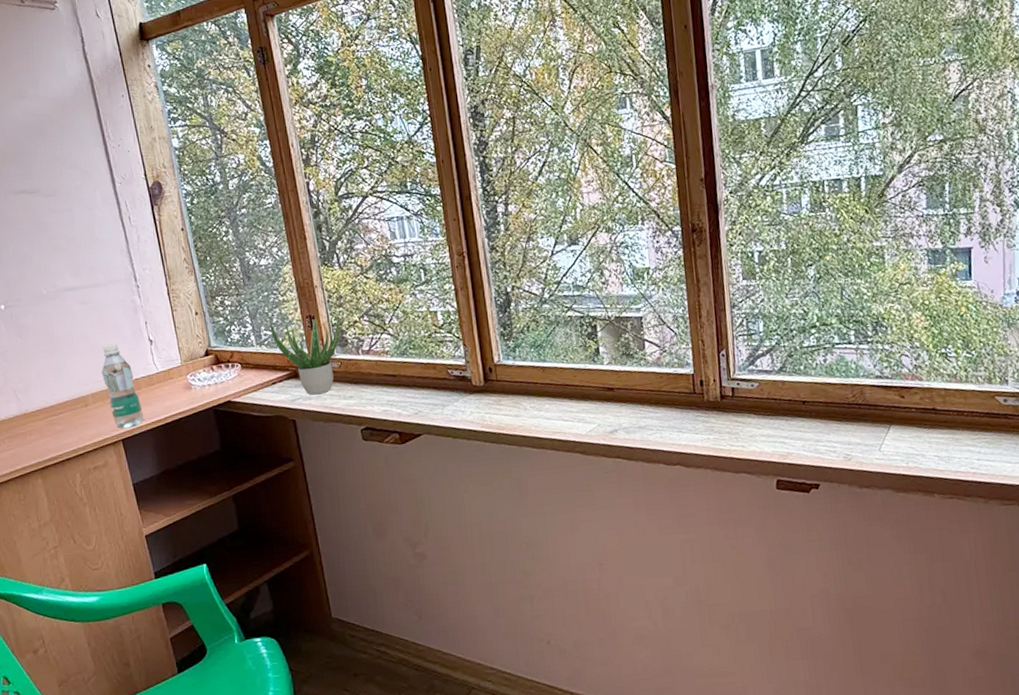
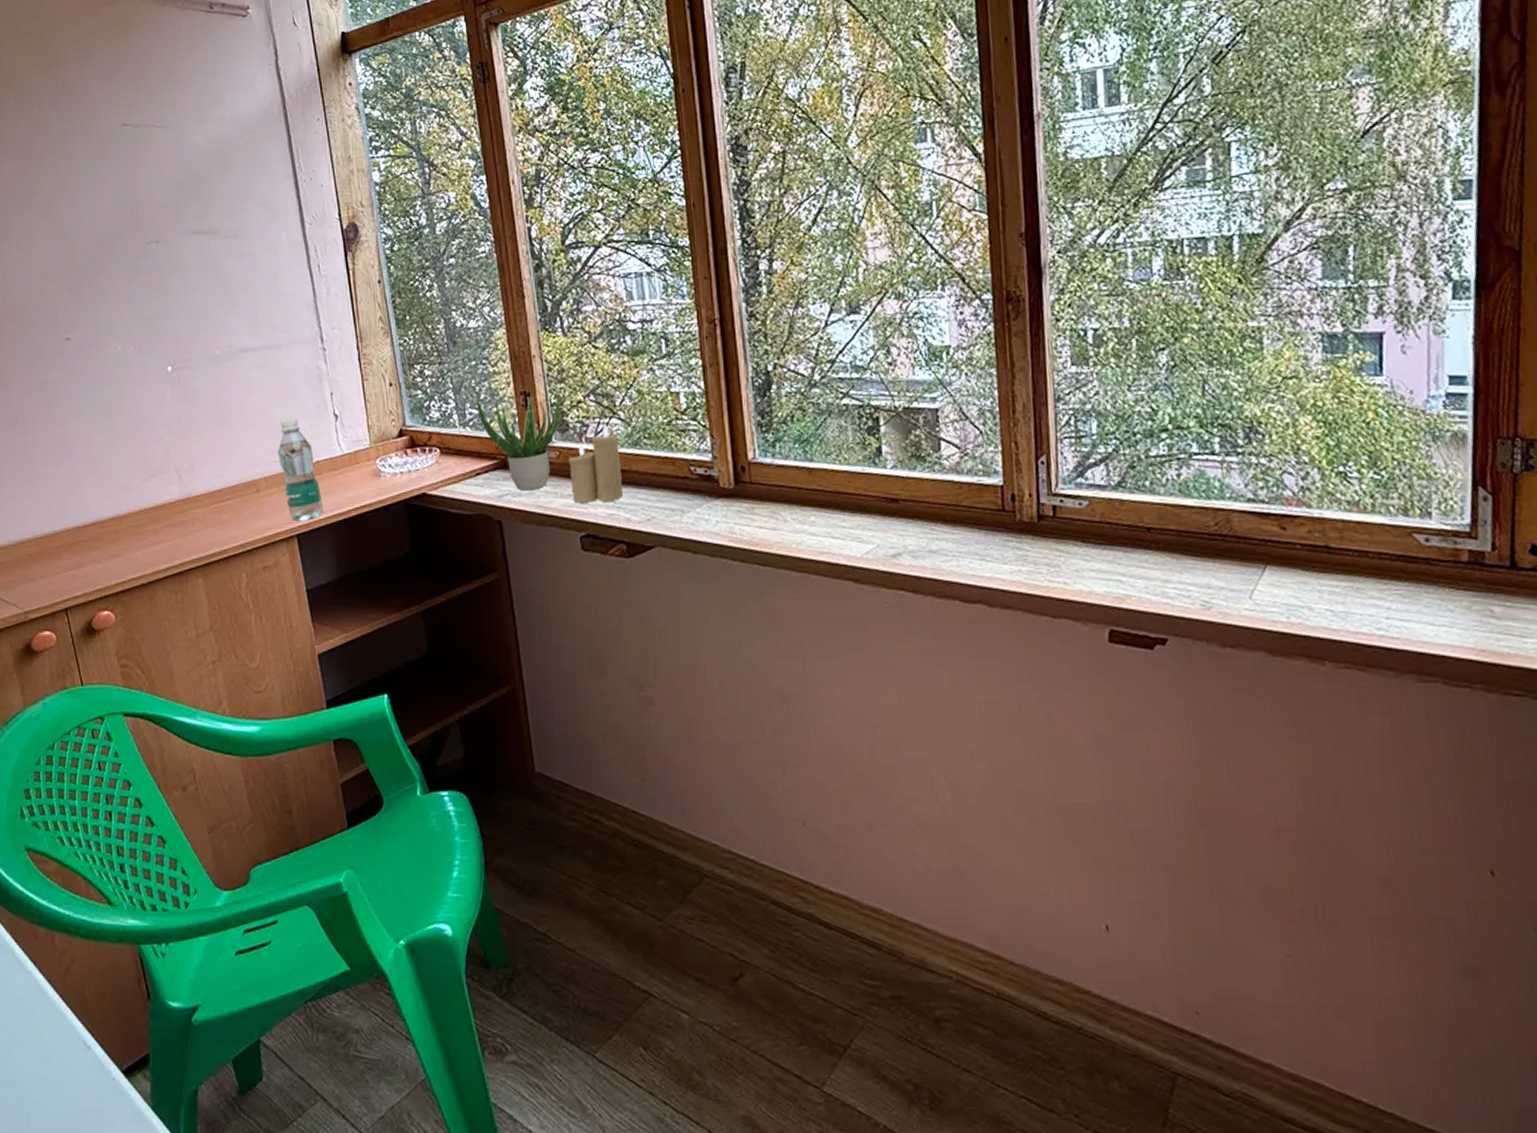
candle: none [348,340,395,403] -> present [568,426,624,503]

